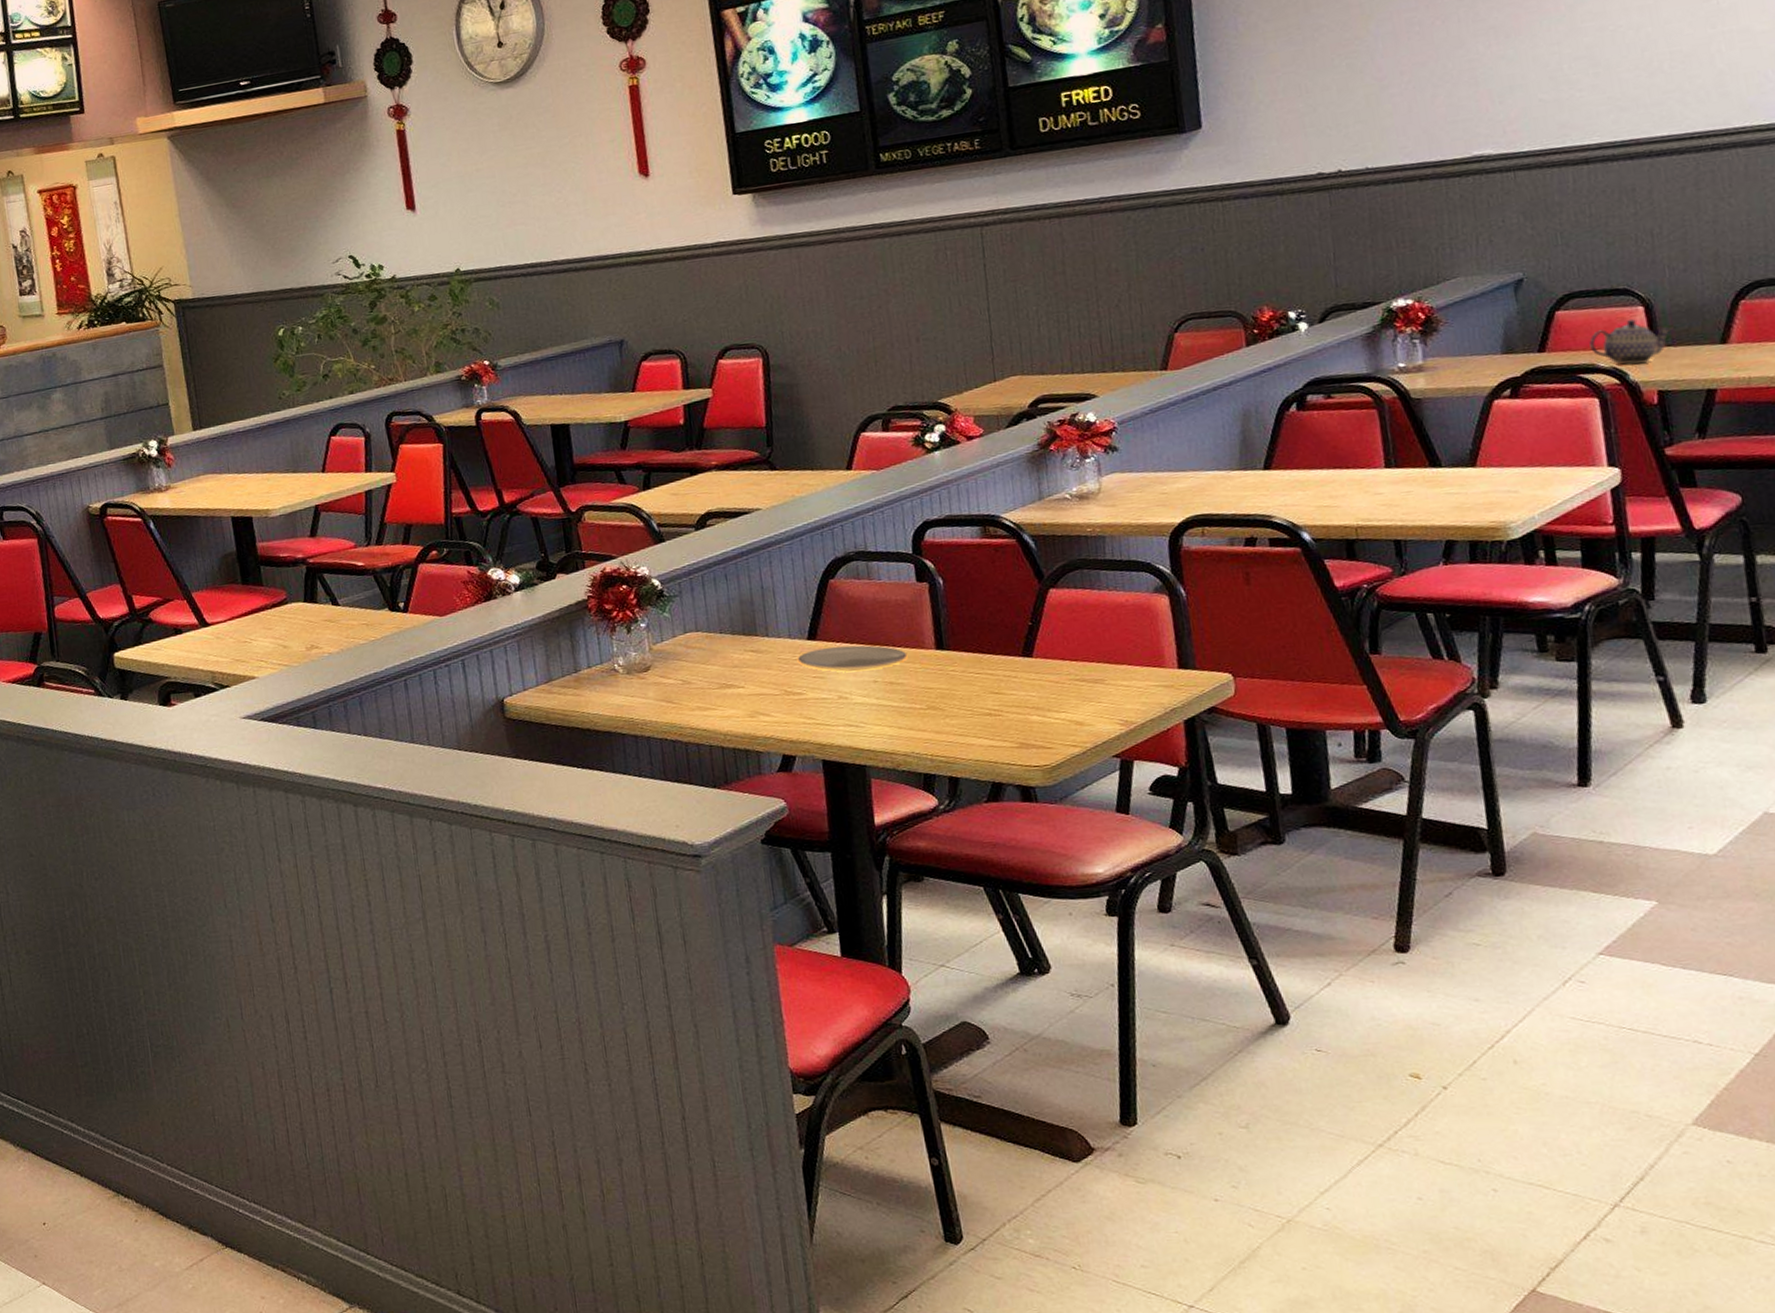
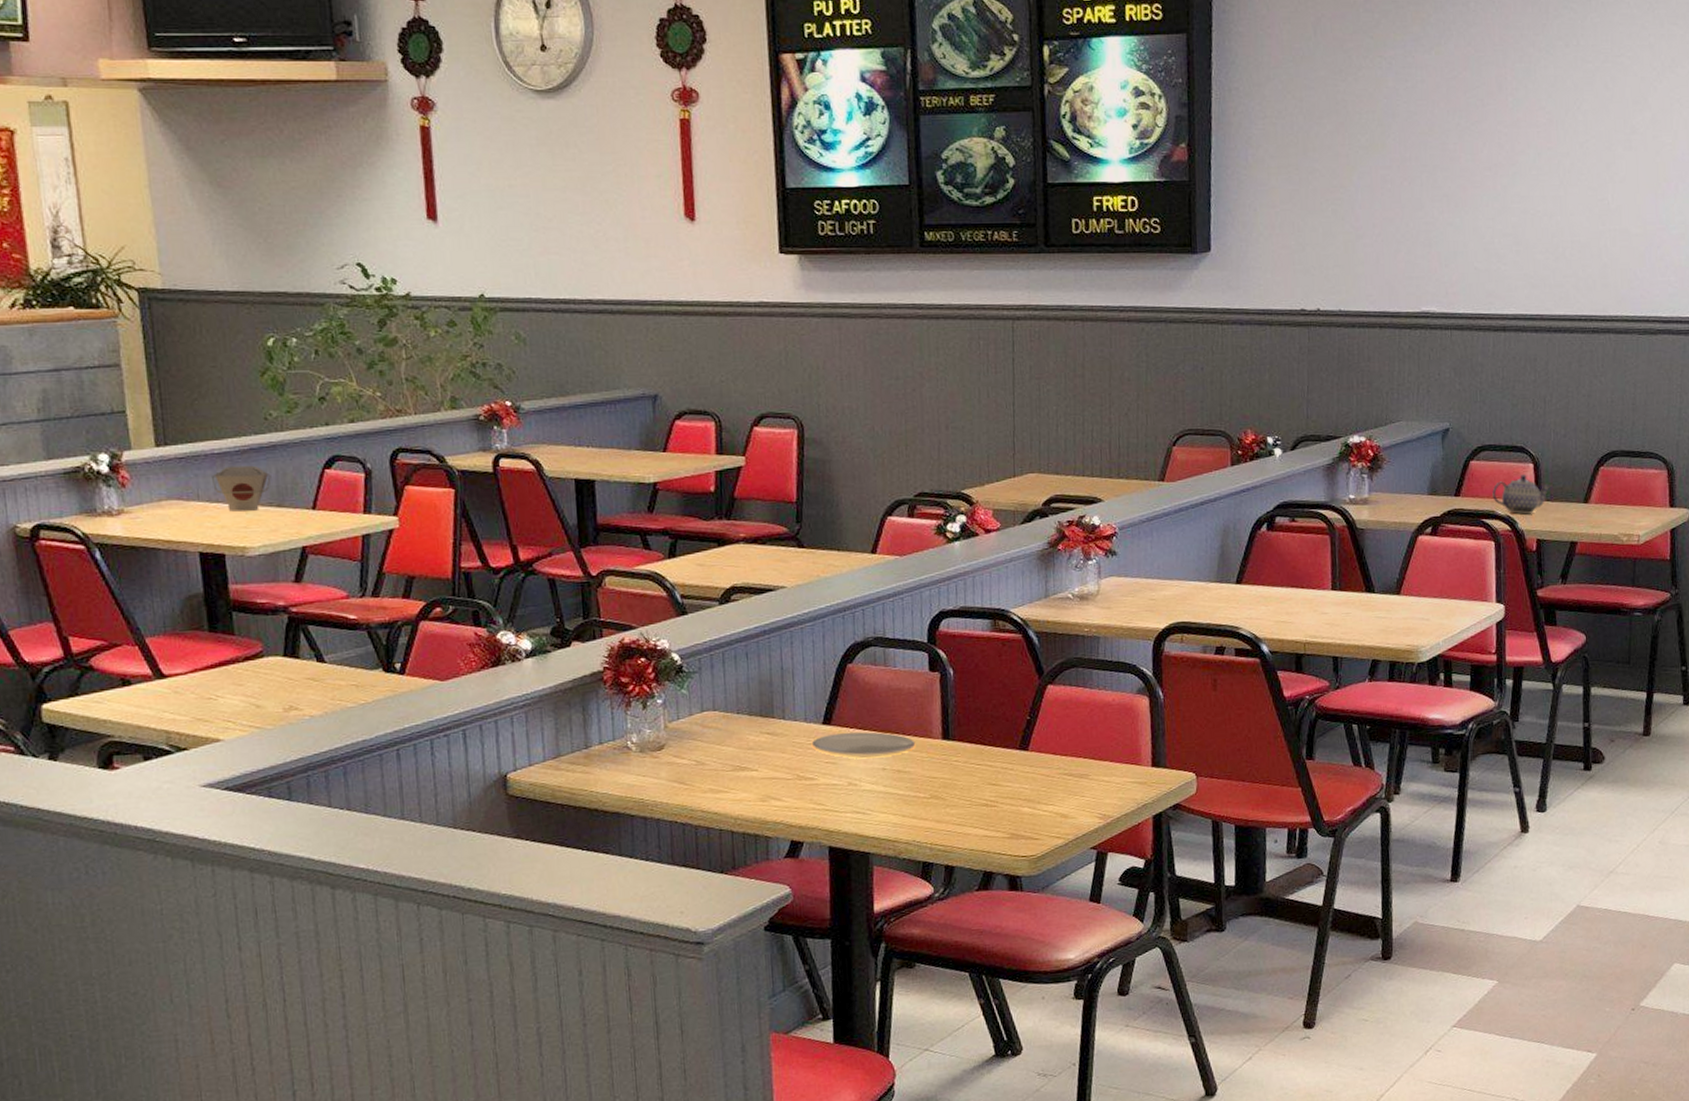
takeout container: none [239,439,287,480] -> present [212,465,271,512]

